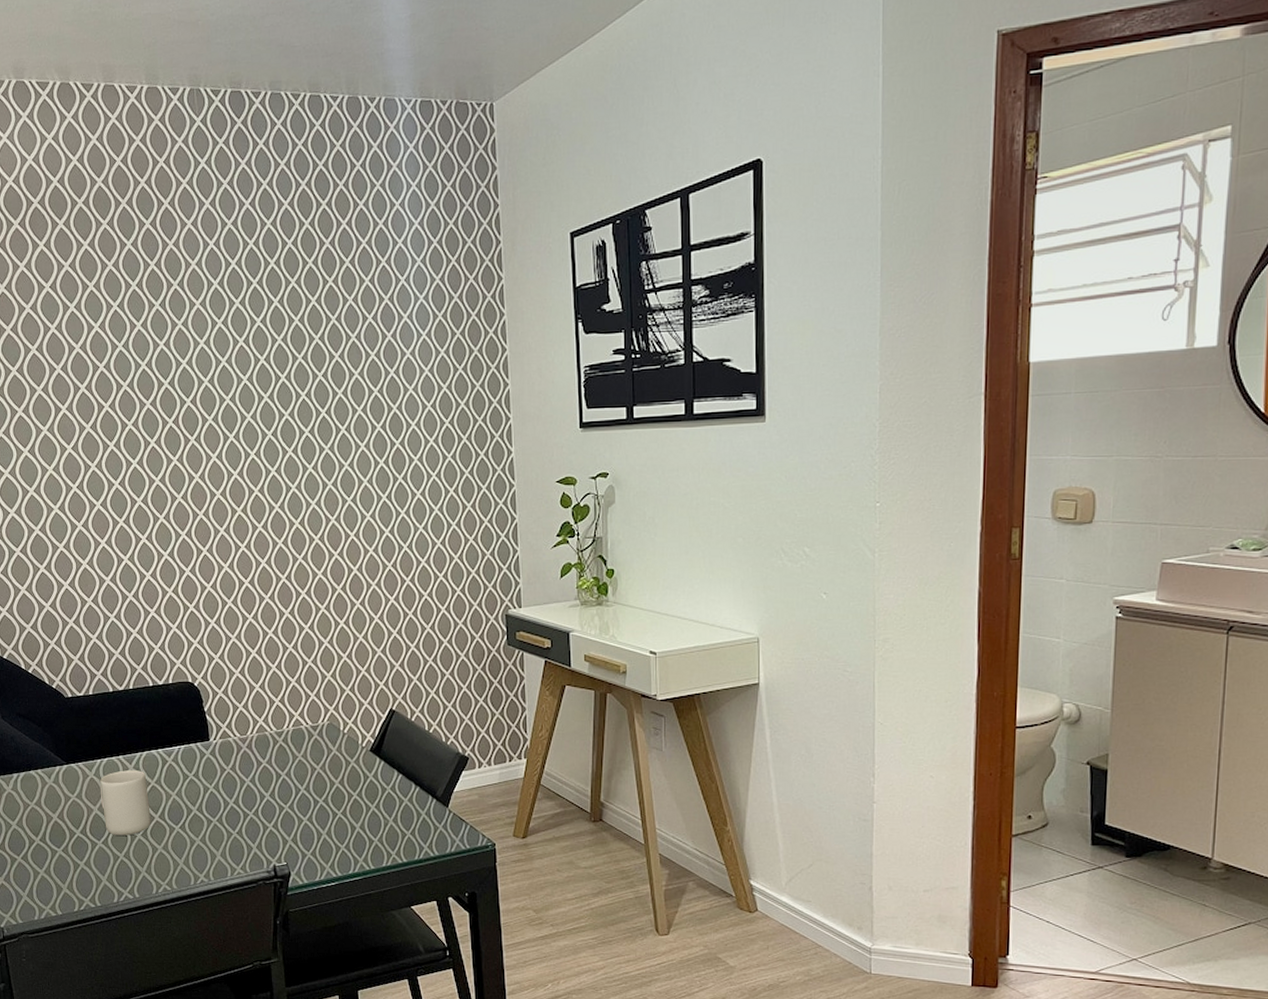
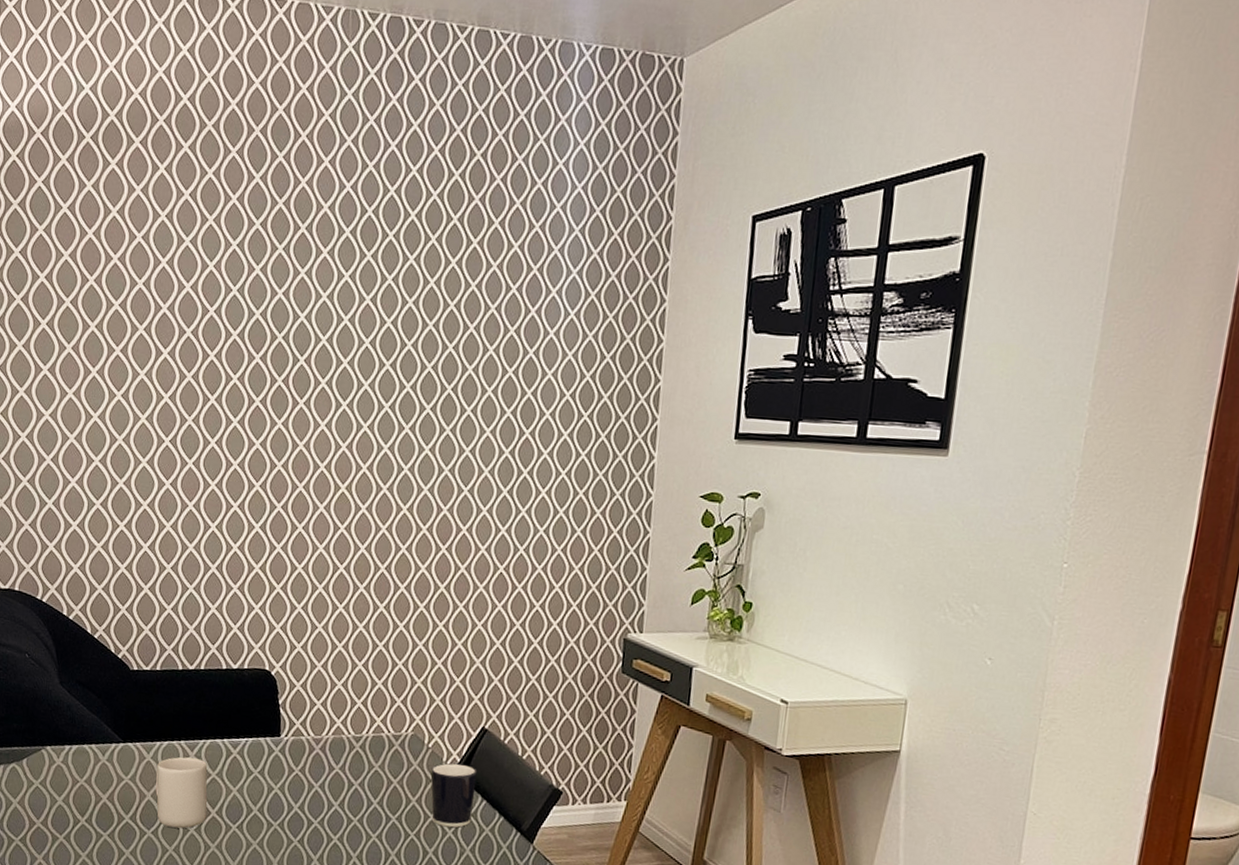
mug: none [349,744,391,803] -> present [430,763,477,828]

